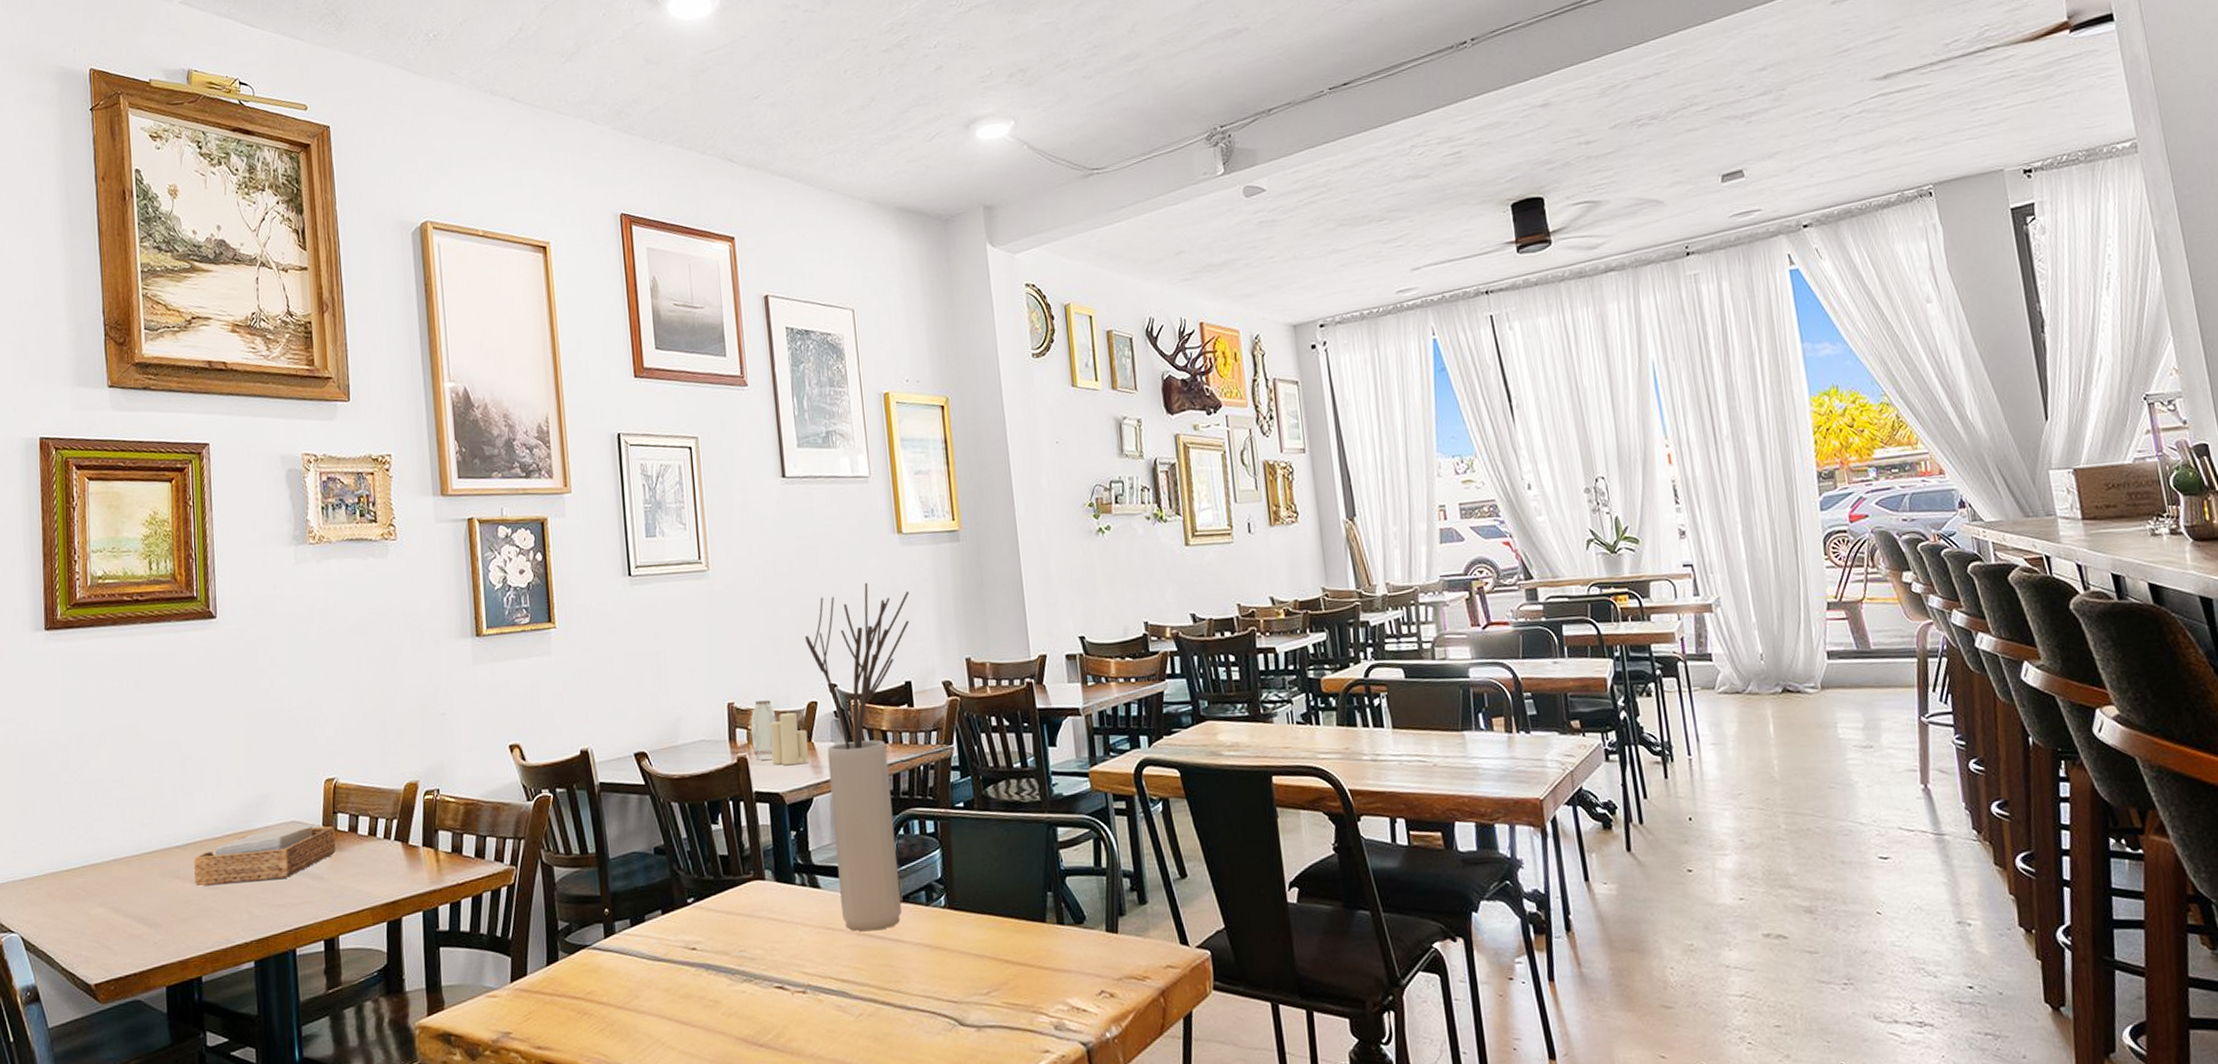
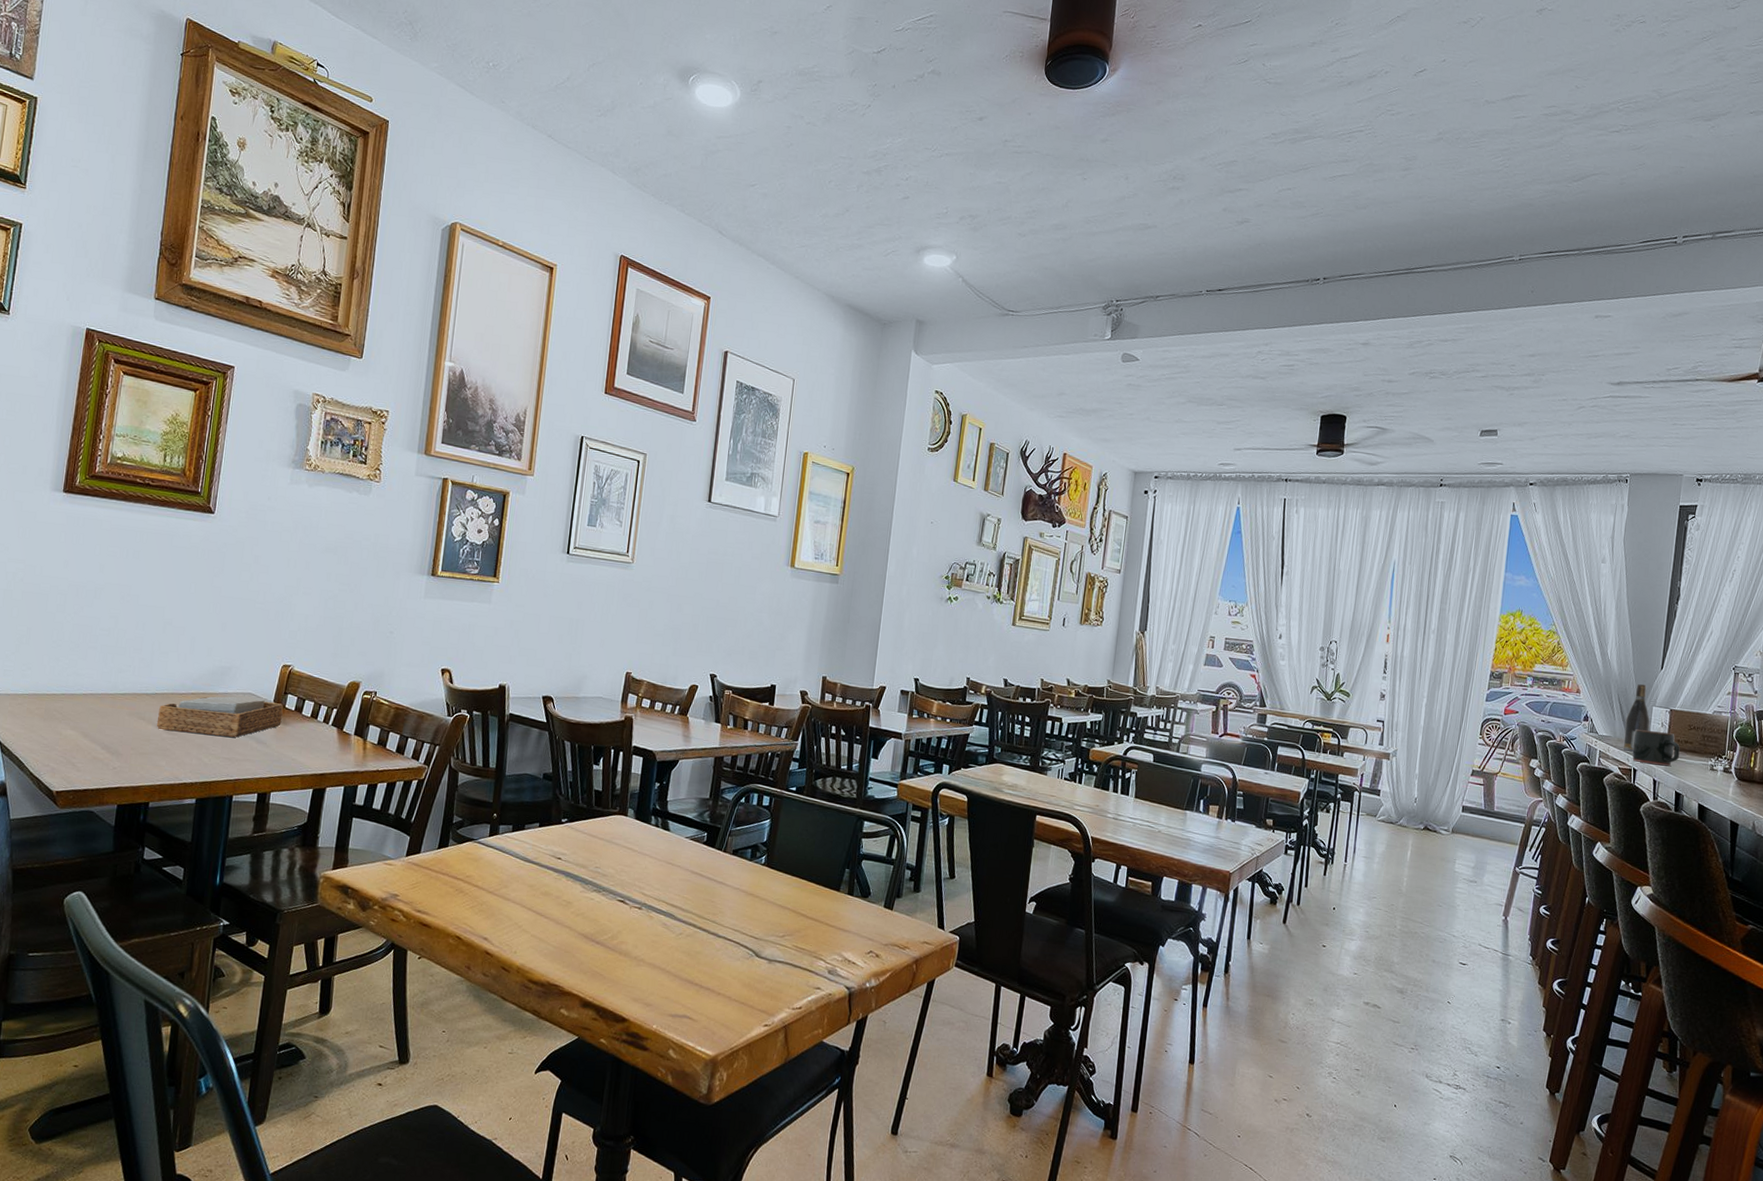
vase: present [750,700,777,760] -> none [639,675,663,723]
candle: present [770,711,810,766] -> none [652,688,685,732]
vase: present [805,582,910,932] -> none [682,600,790,873]
wine bottle: none [2015,444,2053,537] -> present [1623,684,1650,753]
mug: none [2032,499,2105,546] -> present [1632,729,1680,766]

